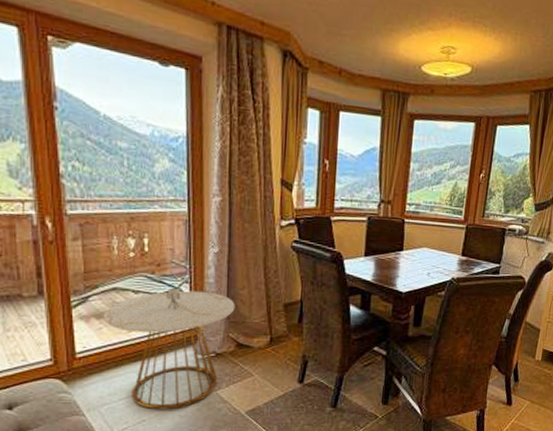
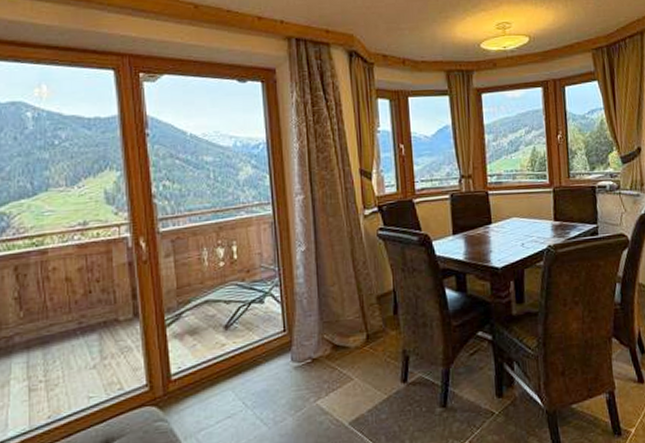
side table: present [103,287,235,410] -> none [196,292,327,431]

